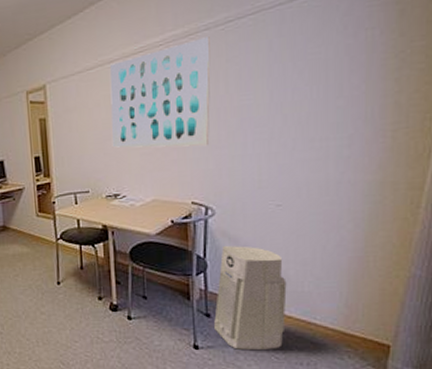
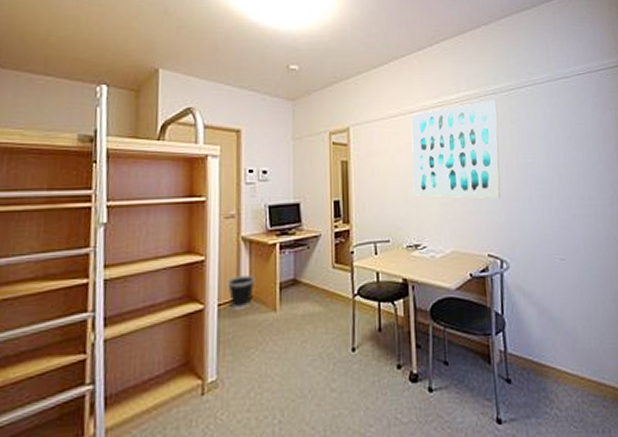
air purifier: present [213,246,287,349] -> none [514,301,579,421]

